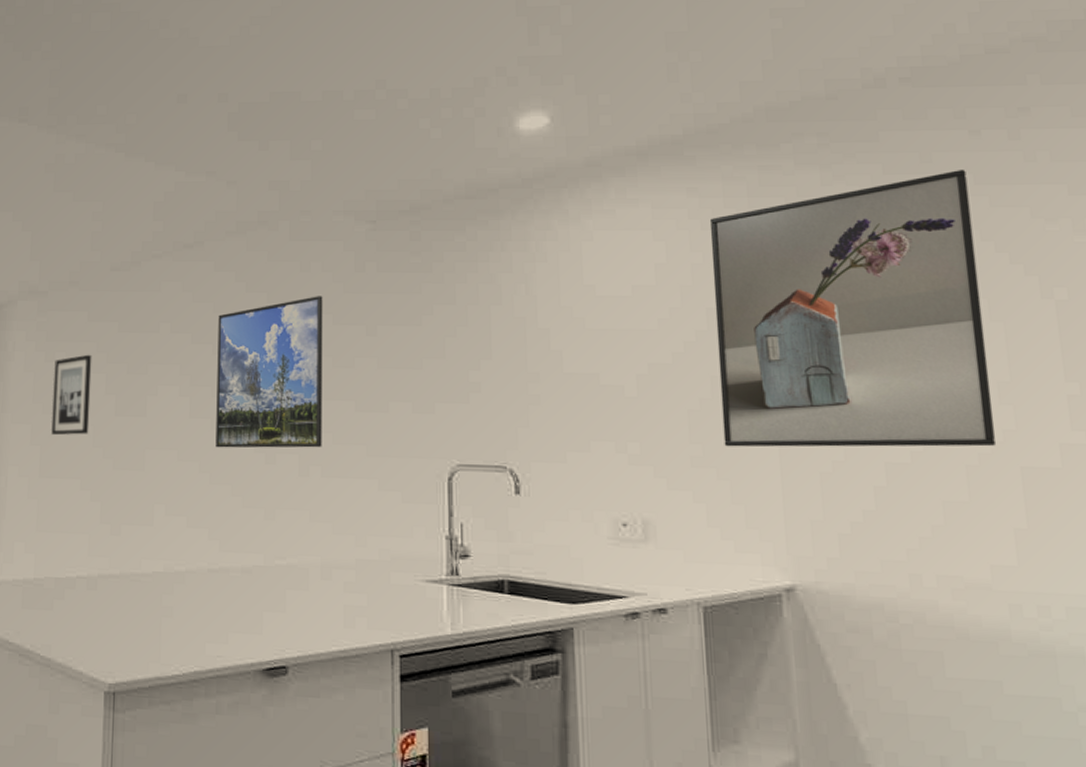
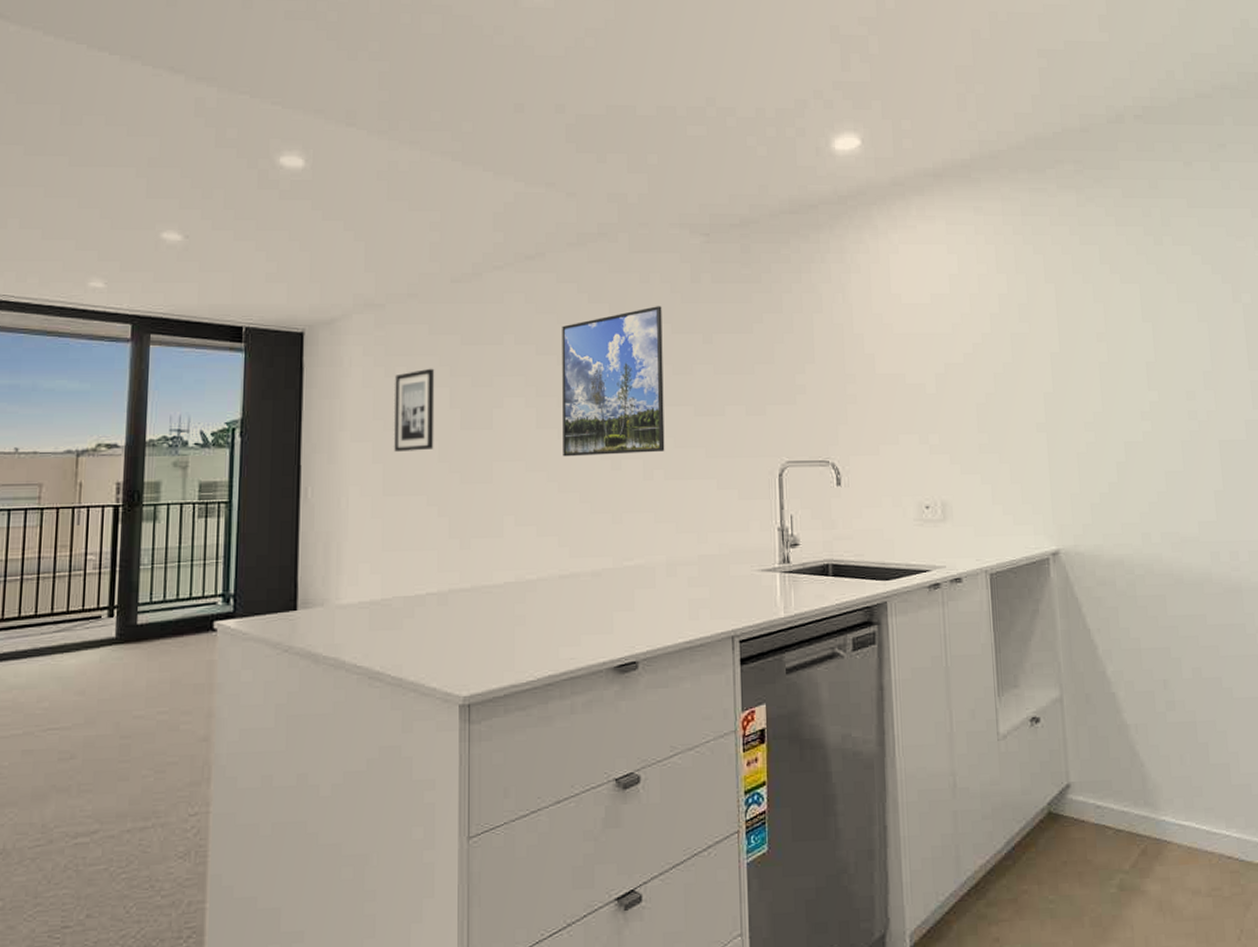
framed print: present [709,170,997,448] -> none [992,195,1203,434]

